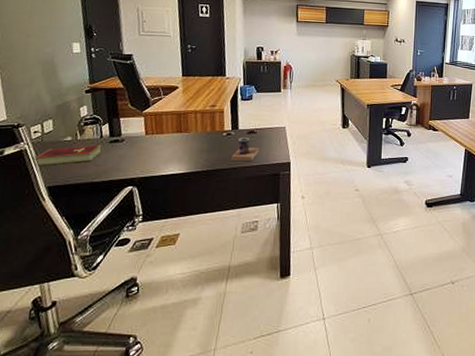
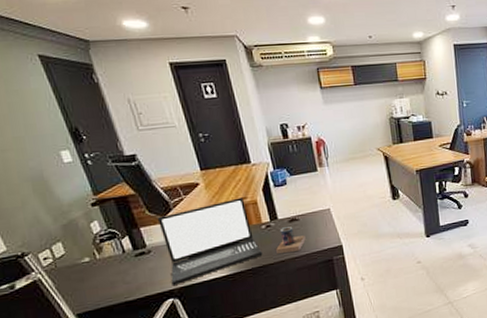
hardcover book: present [33,145,103,167] -> none [51,261,130,295]
laptop: none [134,105,219,175] -> present [157,197,263,286]

